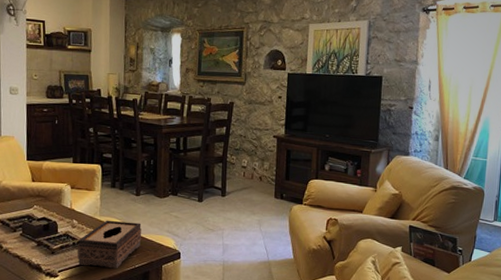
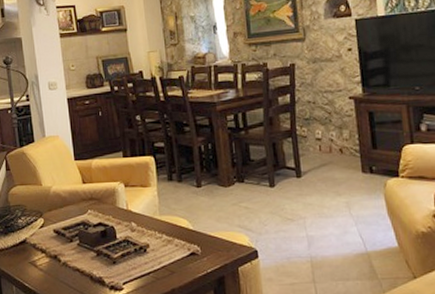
tissue box: present [77,220,142,269] -> none [139,219,211,276]

